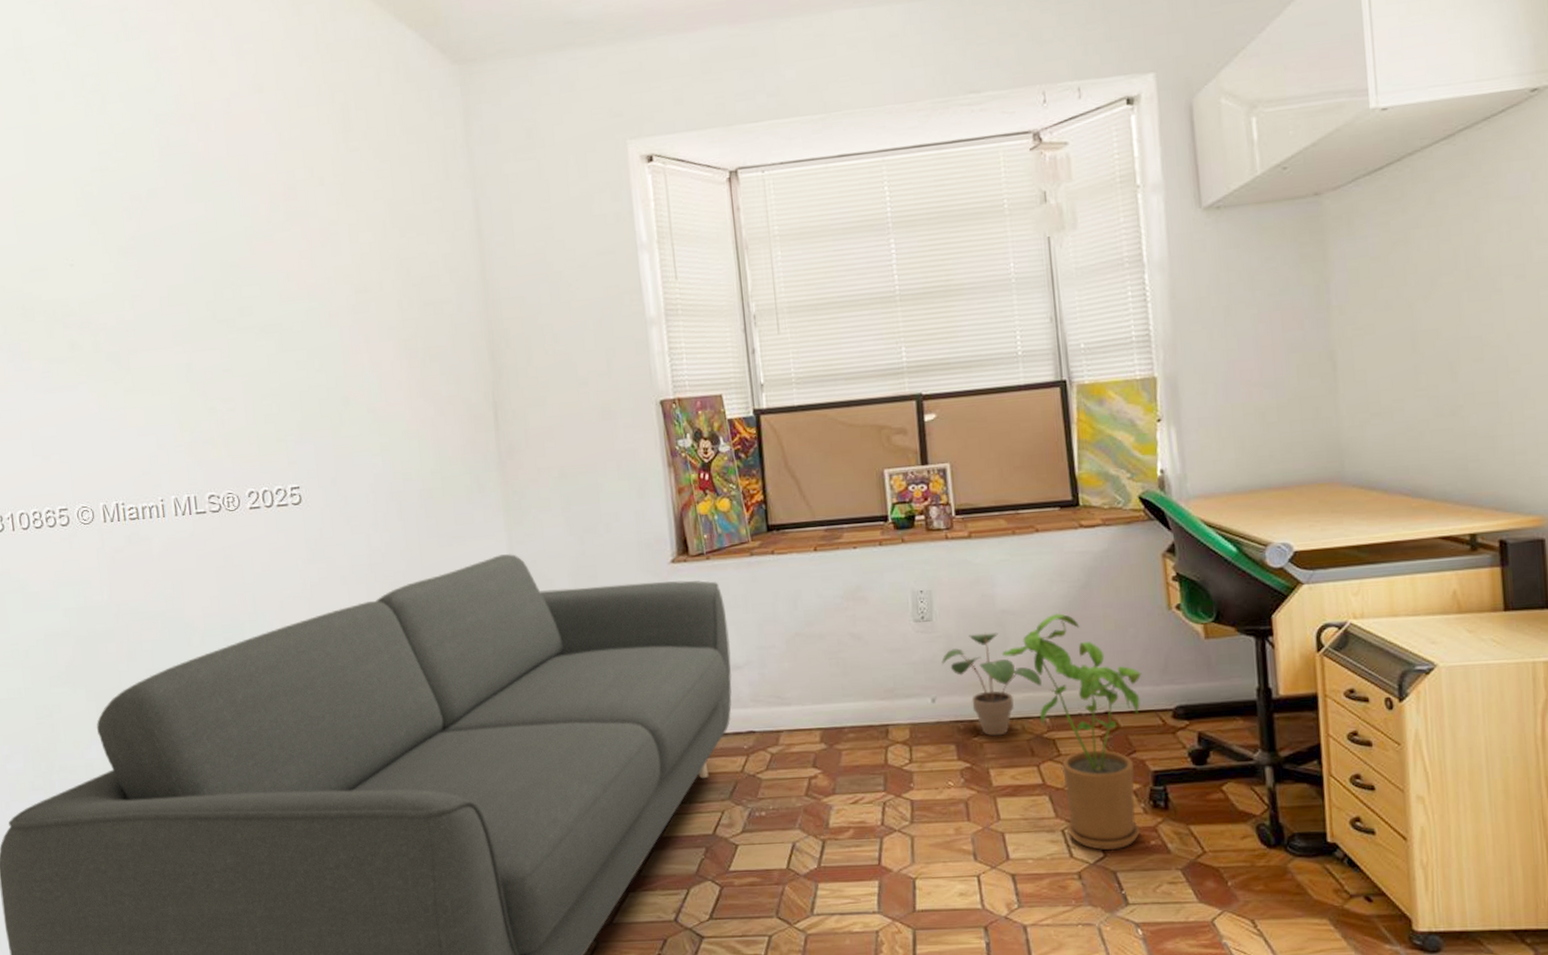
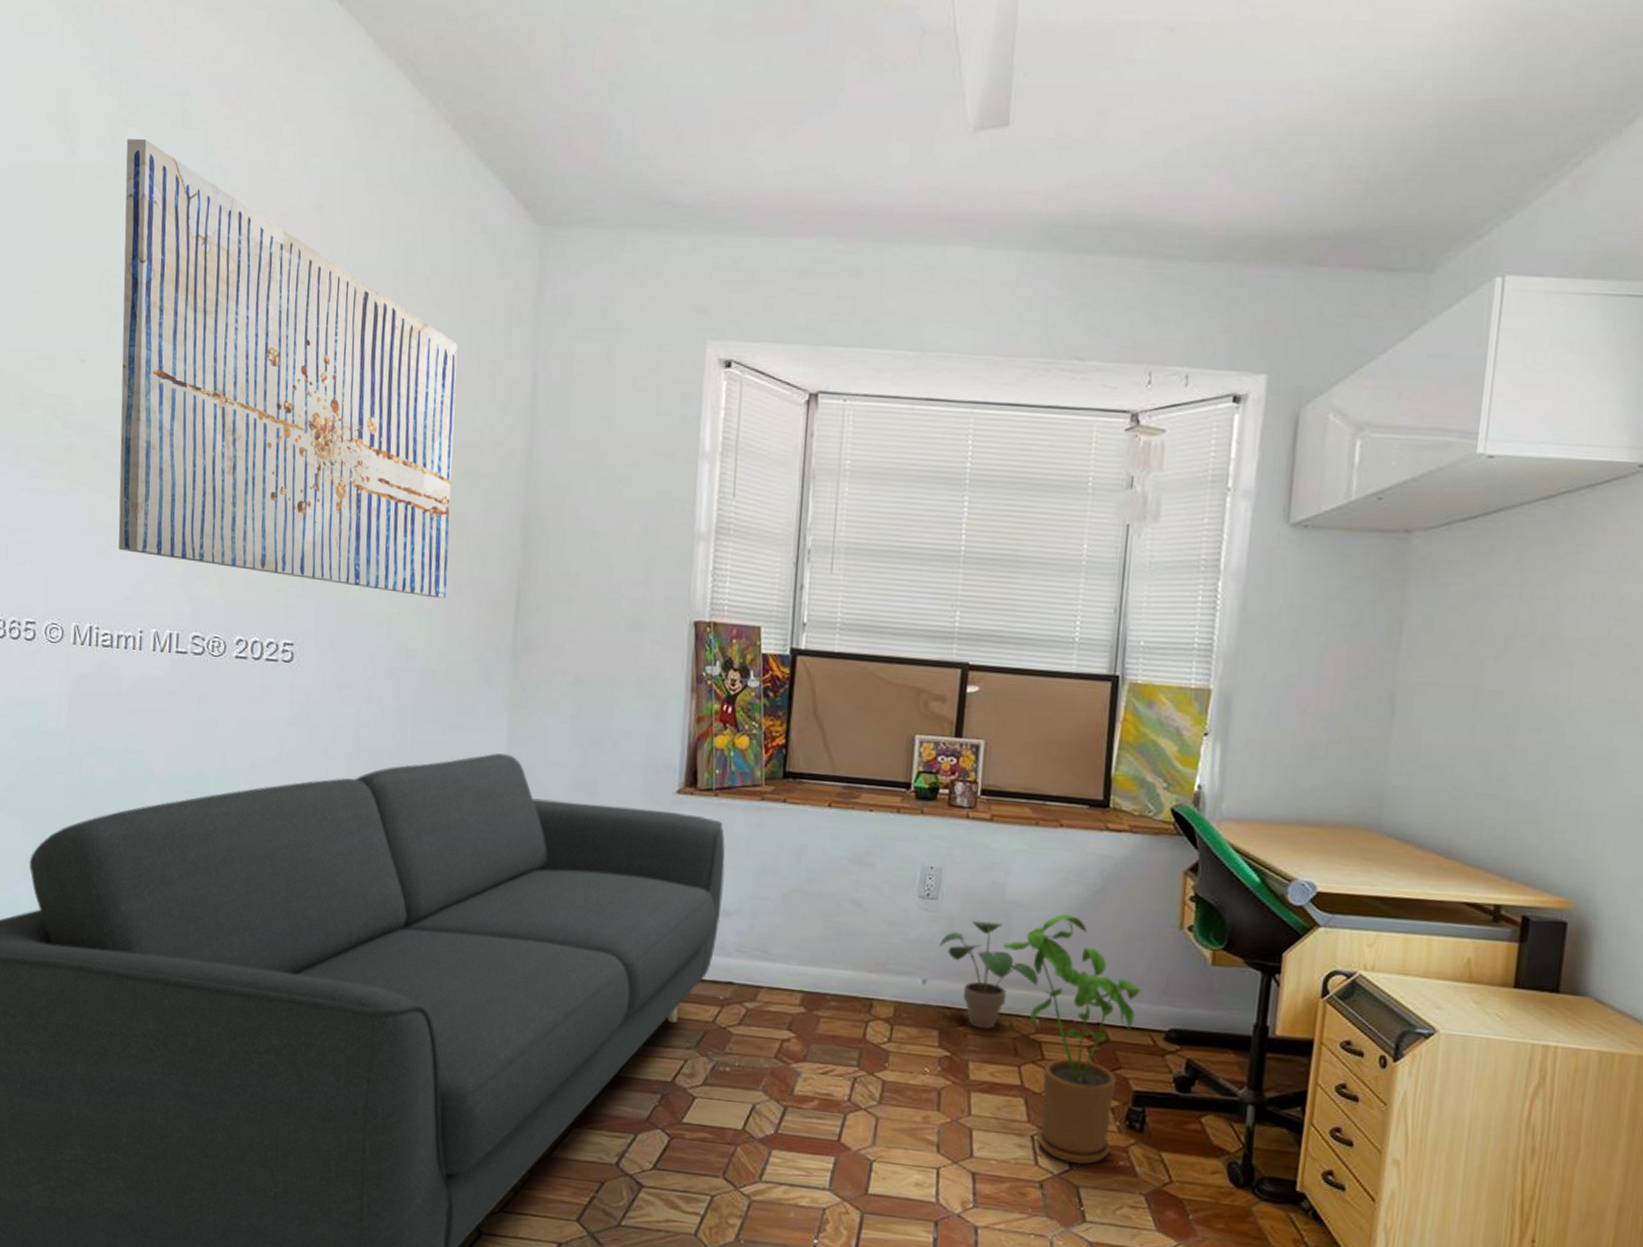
wall art: none [79,57,430,430] -> present [118,139,458,599]

